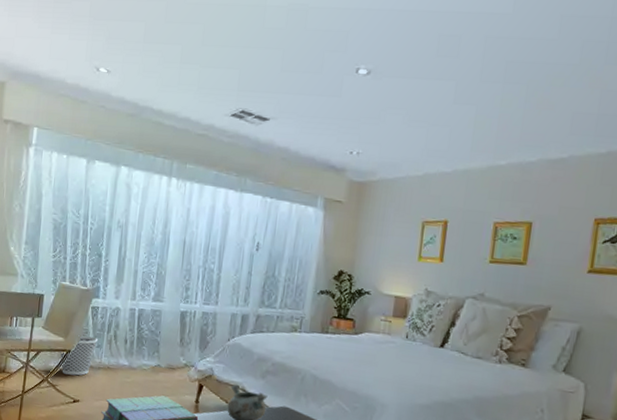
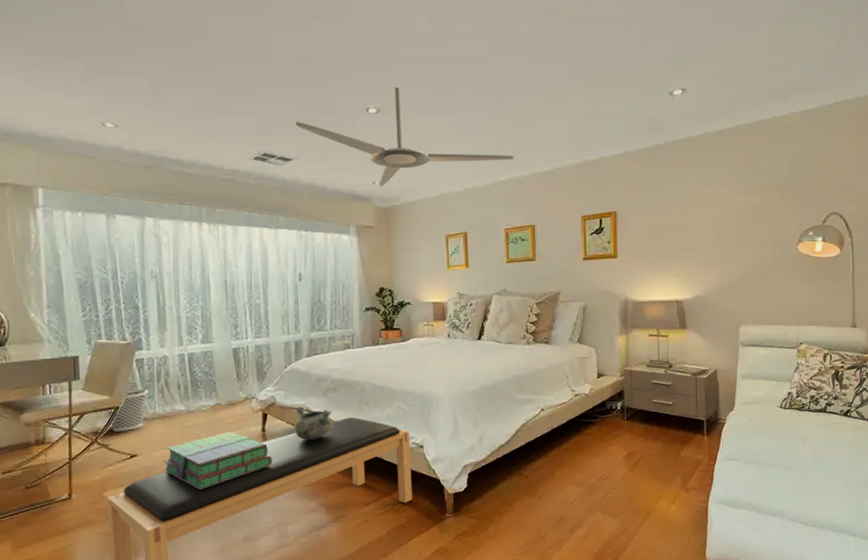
ceiling fan: none [279,46,521,159] -> present [296,87,515,188]

